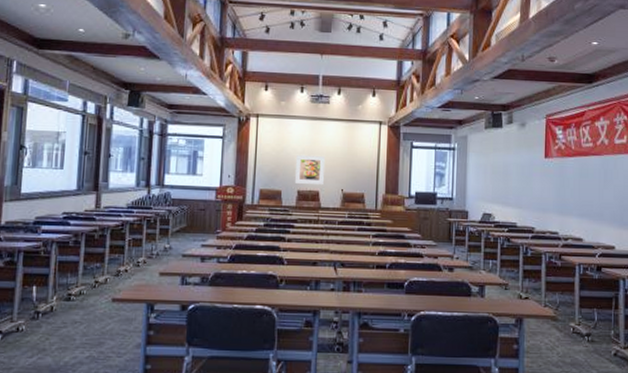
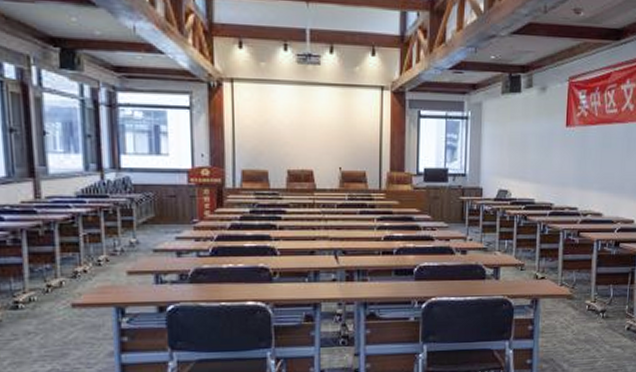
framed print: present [295,154,325,184] -> none [284,127,318,162]

